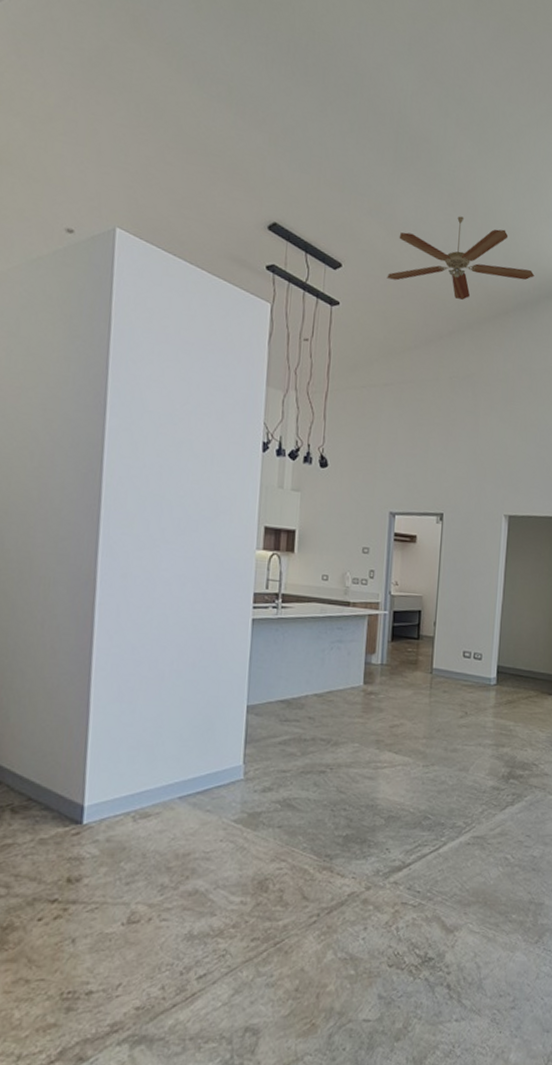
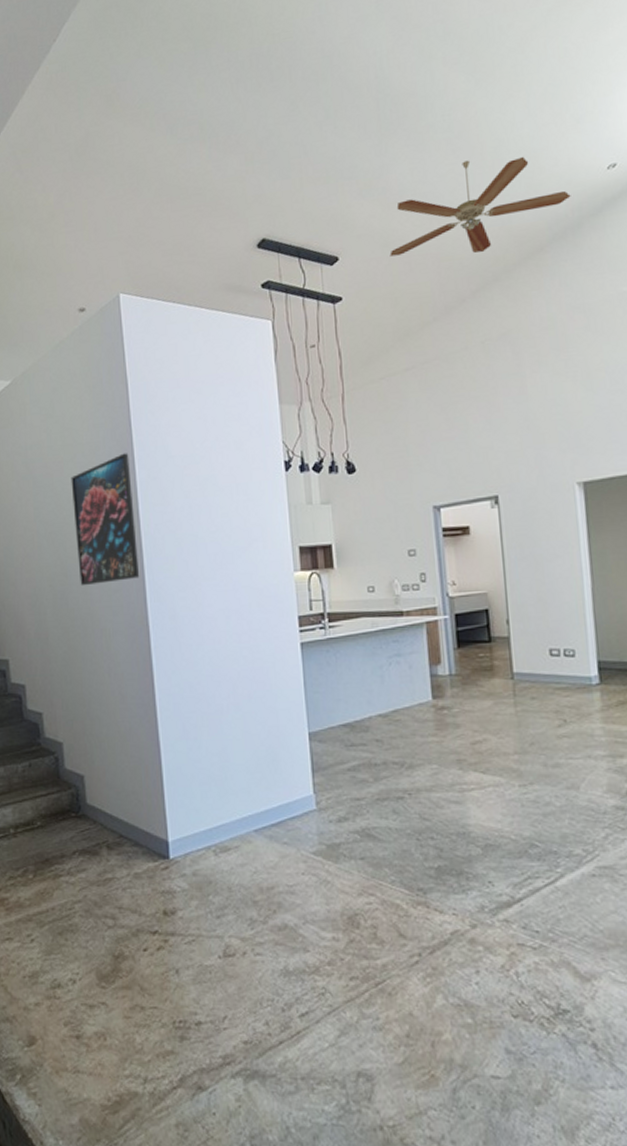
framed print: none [22,395,101,529] -> present [71,453,140,586]

